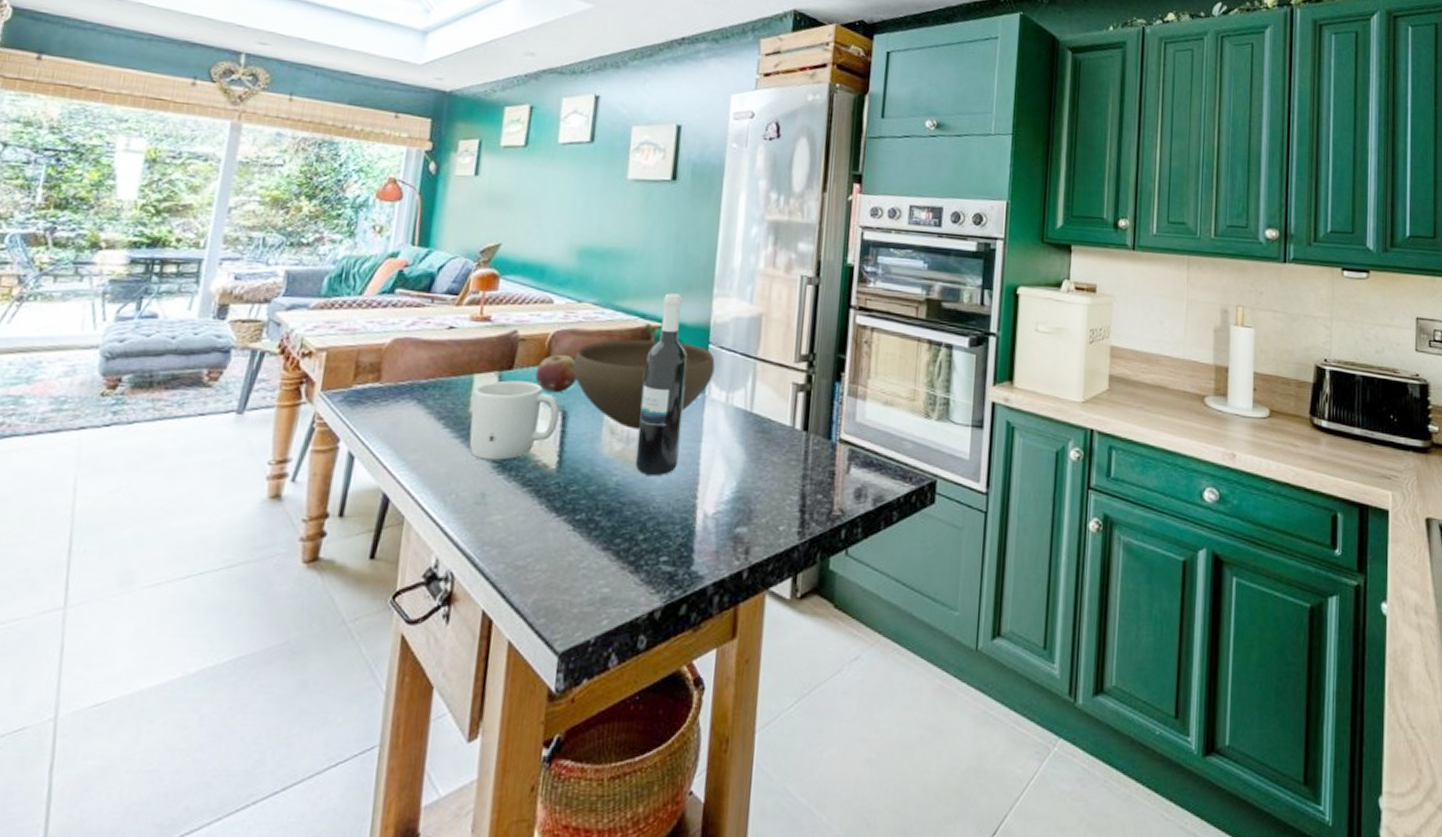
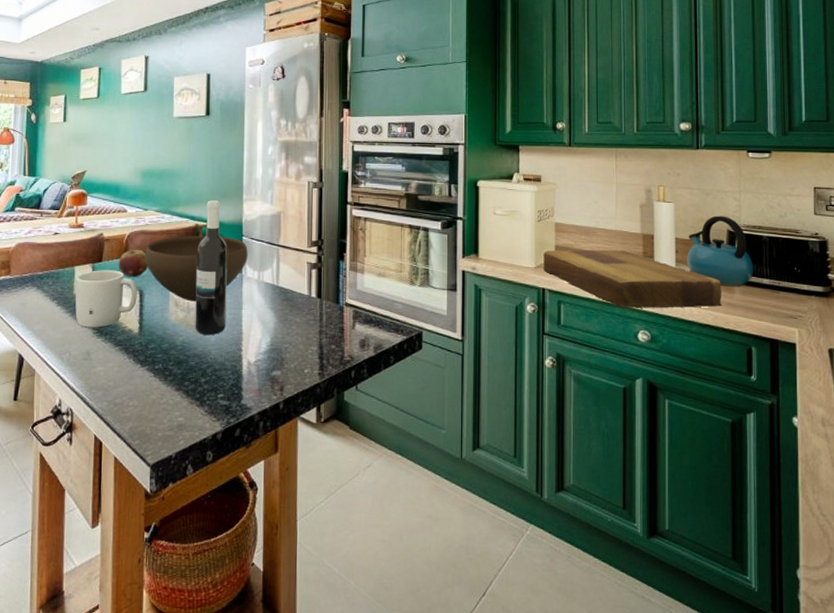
cutting board: none [1093,381,1305,461] -> present [543,249,722,308]
kettle: none [1266,346,1344,437] -> present [687,215,754,287]

